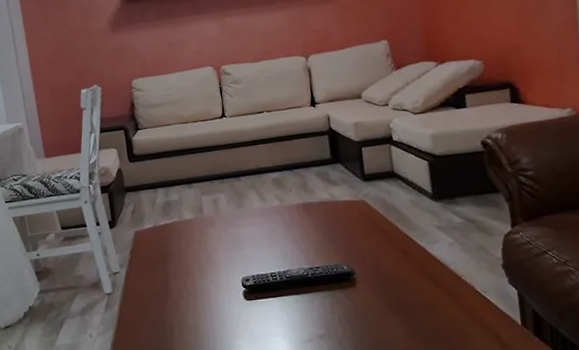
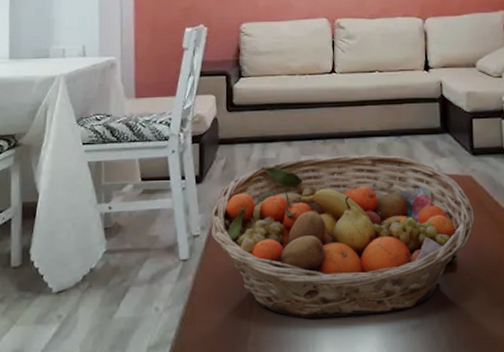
fruit basket: none [127,188,371,335] -> present [211,154,475,318]

